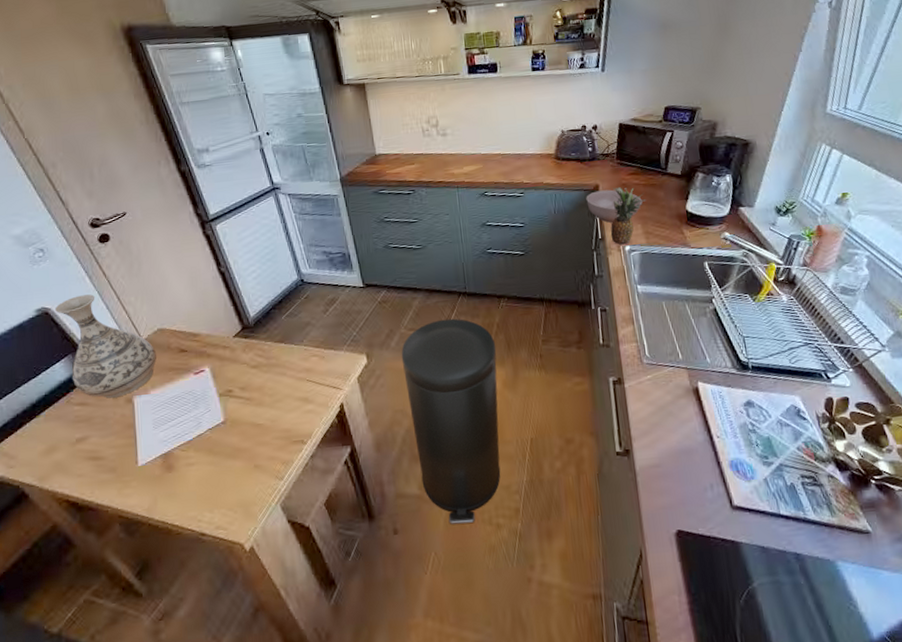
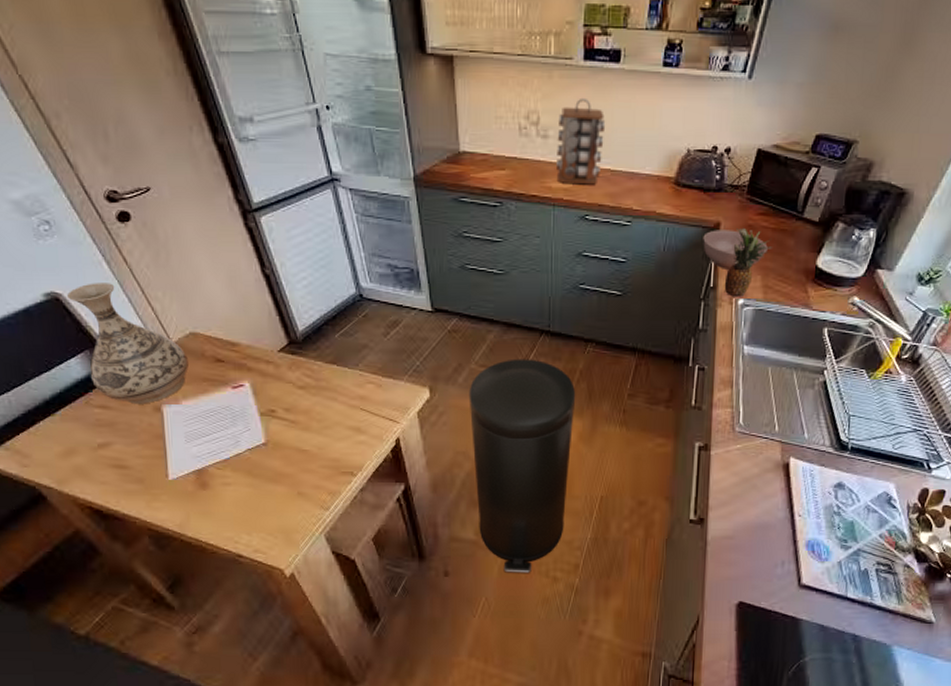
spice rack: none [453,101,493,169] -> present [555,97,606,185]

